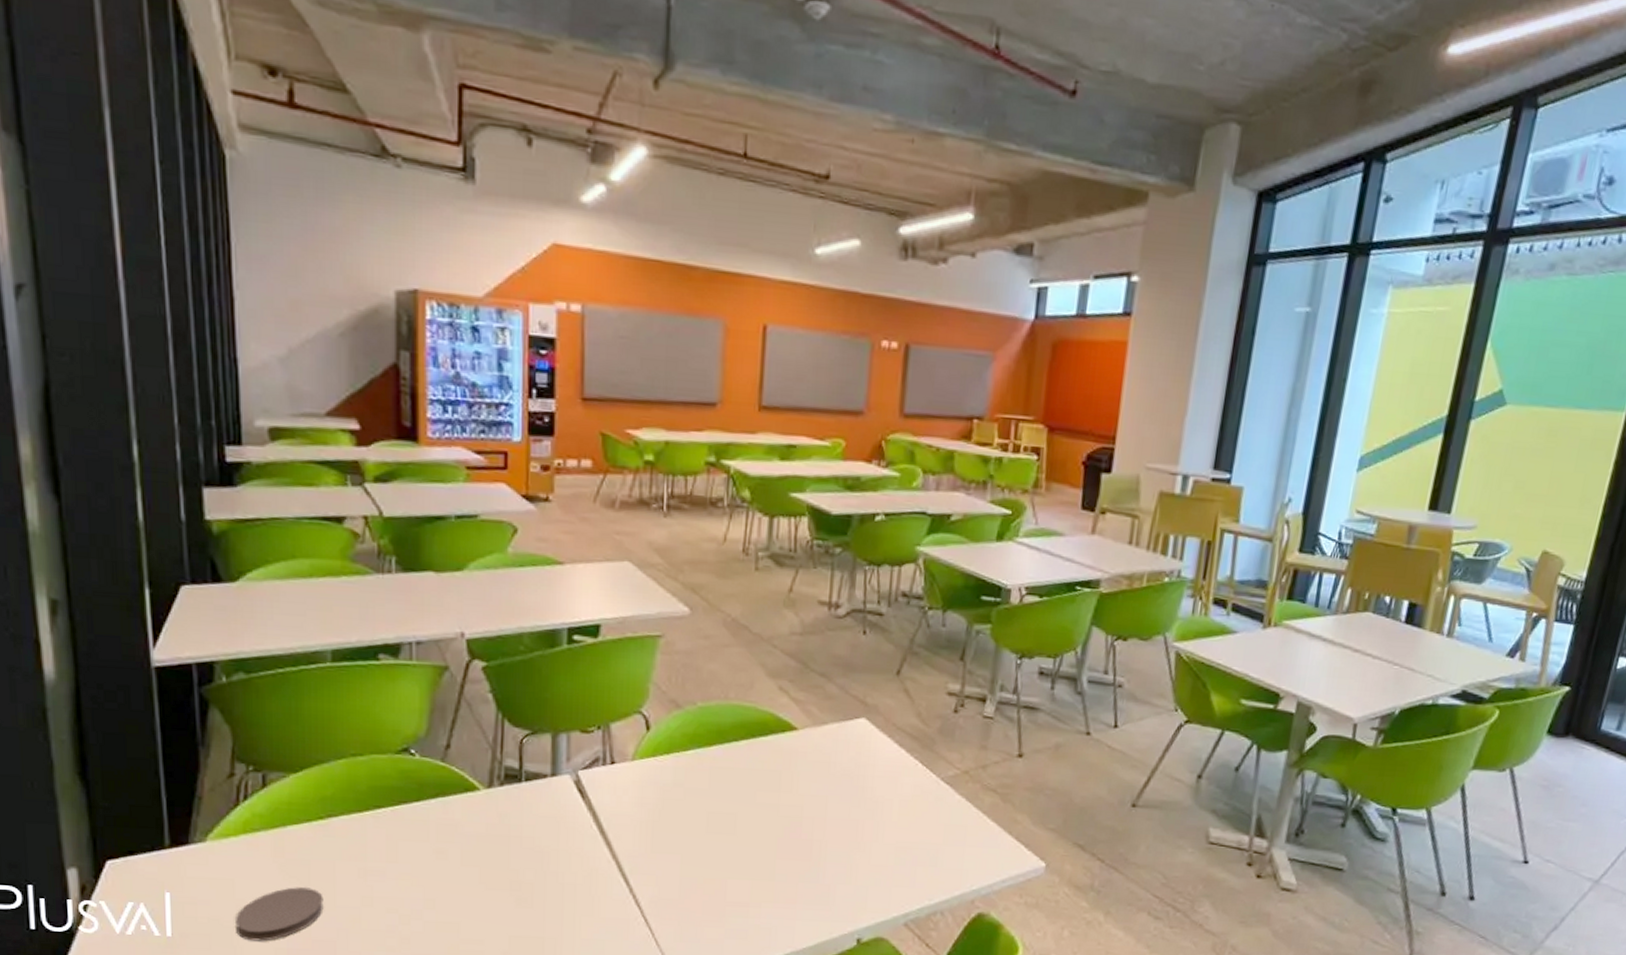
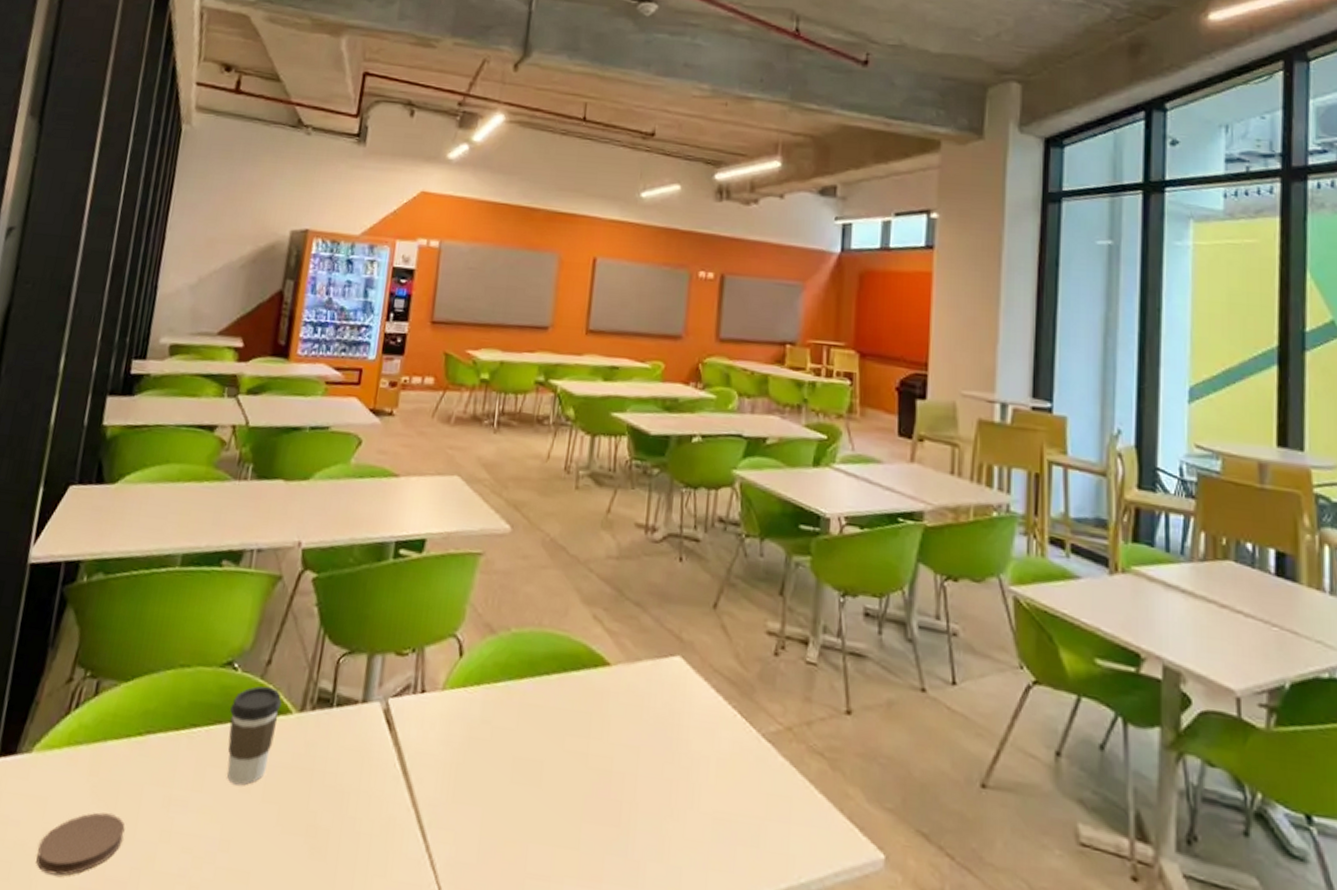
coffee cup: none [414,767,468,854] -> present [227,686,282,785]

